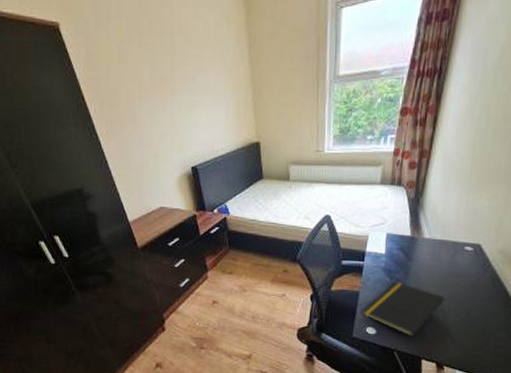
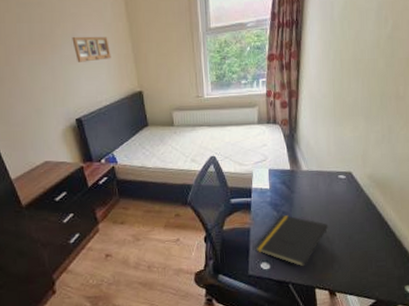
picture frame: none [192,80,231,109] -> present [72,36,111,62]

